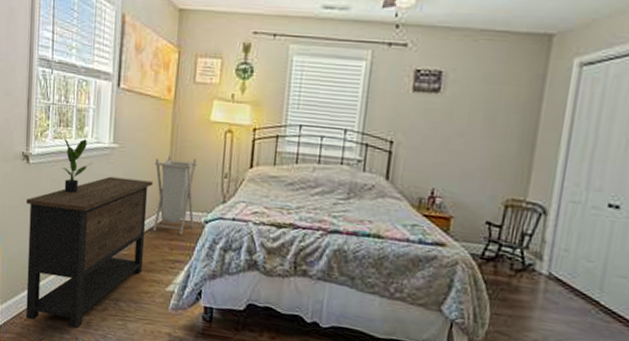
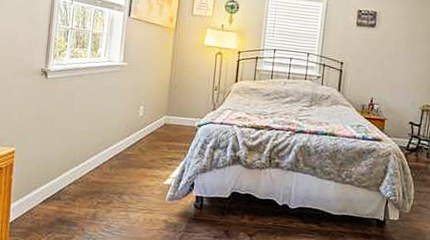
dresser: present [26,176,153,329] -> none [36,89,156,221]
potted plant: present [61,138,92,194] -> none [76,58,104,104]
laundry hamper: present [152,156,198,236] -> none [154,72,193,138]

